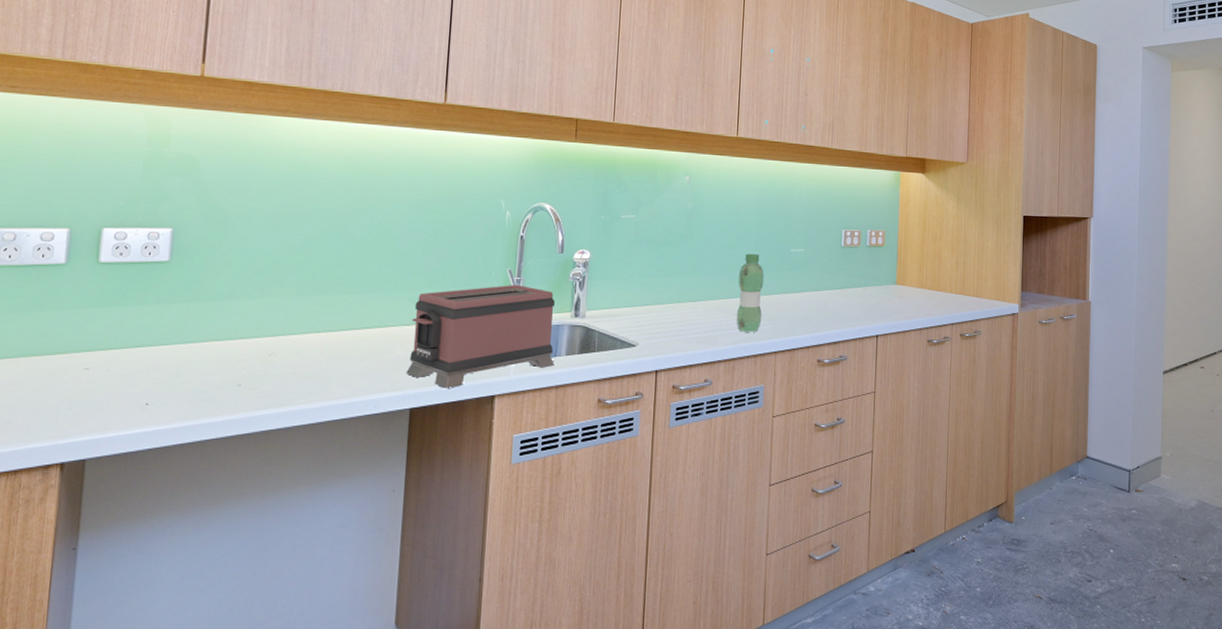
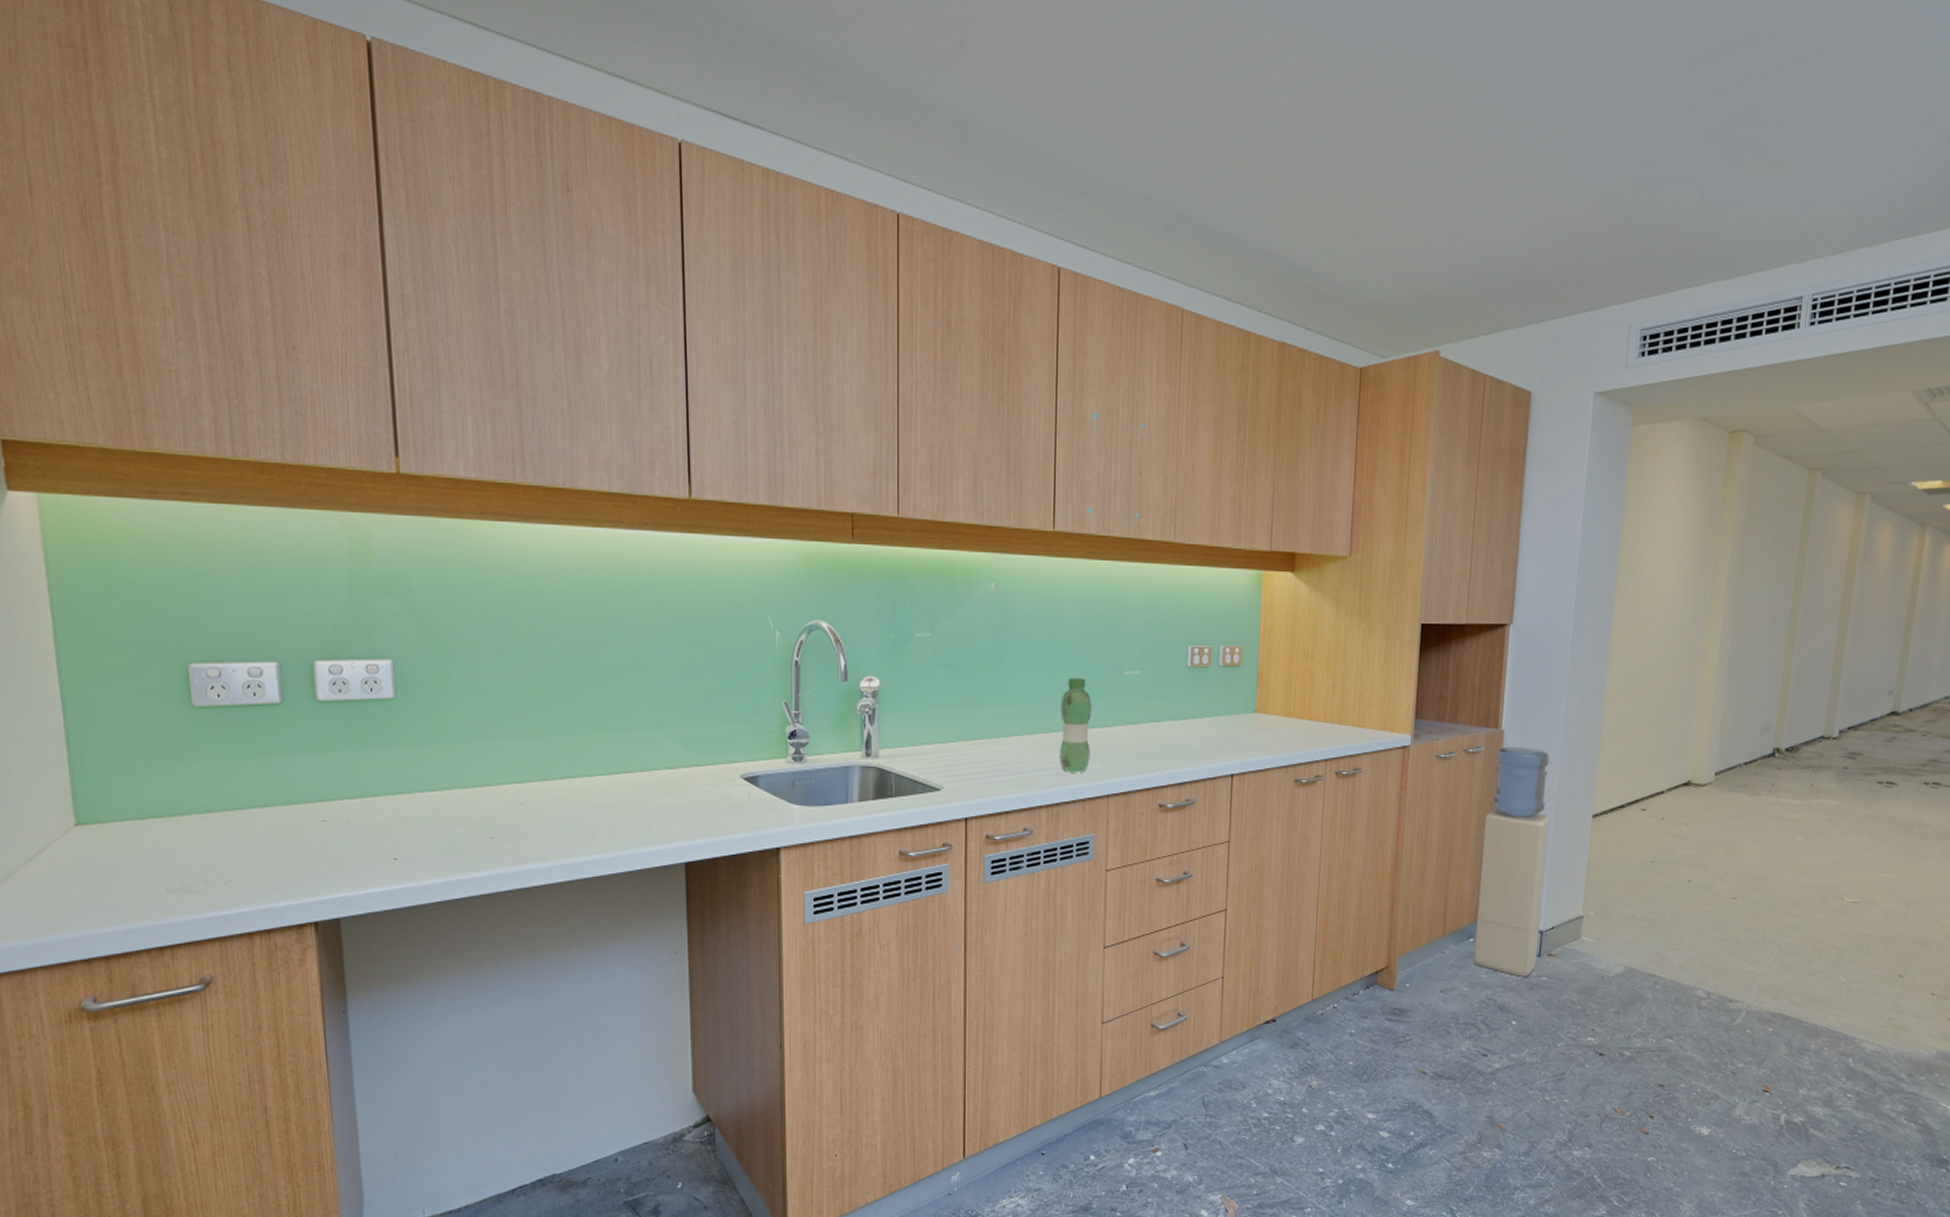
toaster: present [406,284,556,388] -> none [676,719,846,840]
water cooler: none [1076,314,1130,511] -> present [1473,746,1550,978]

